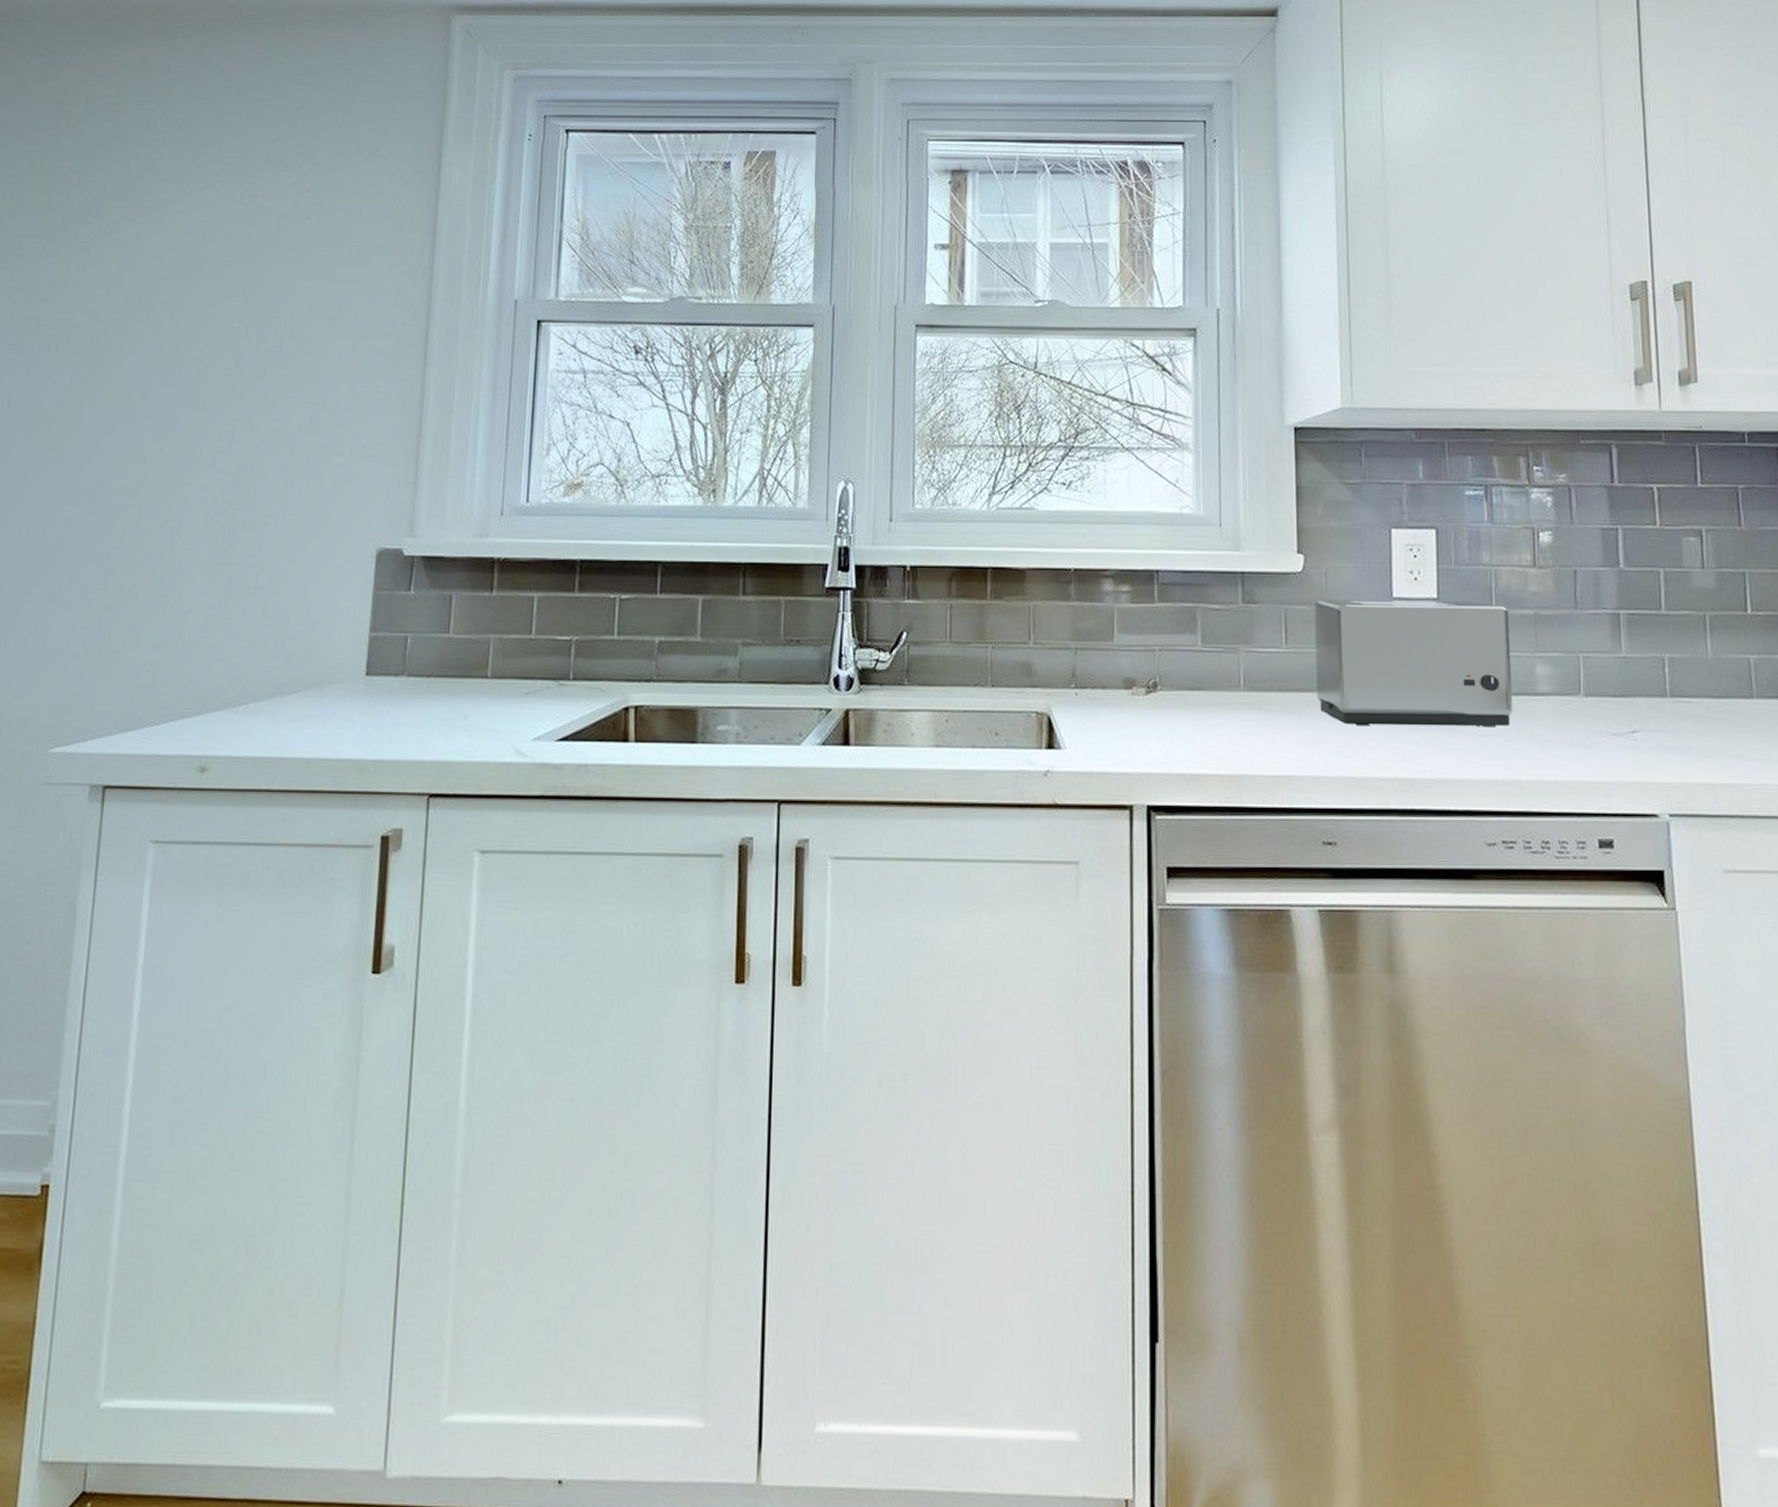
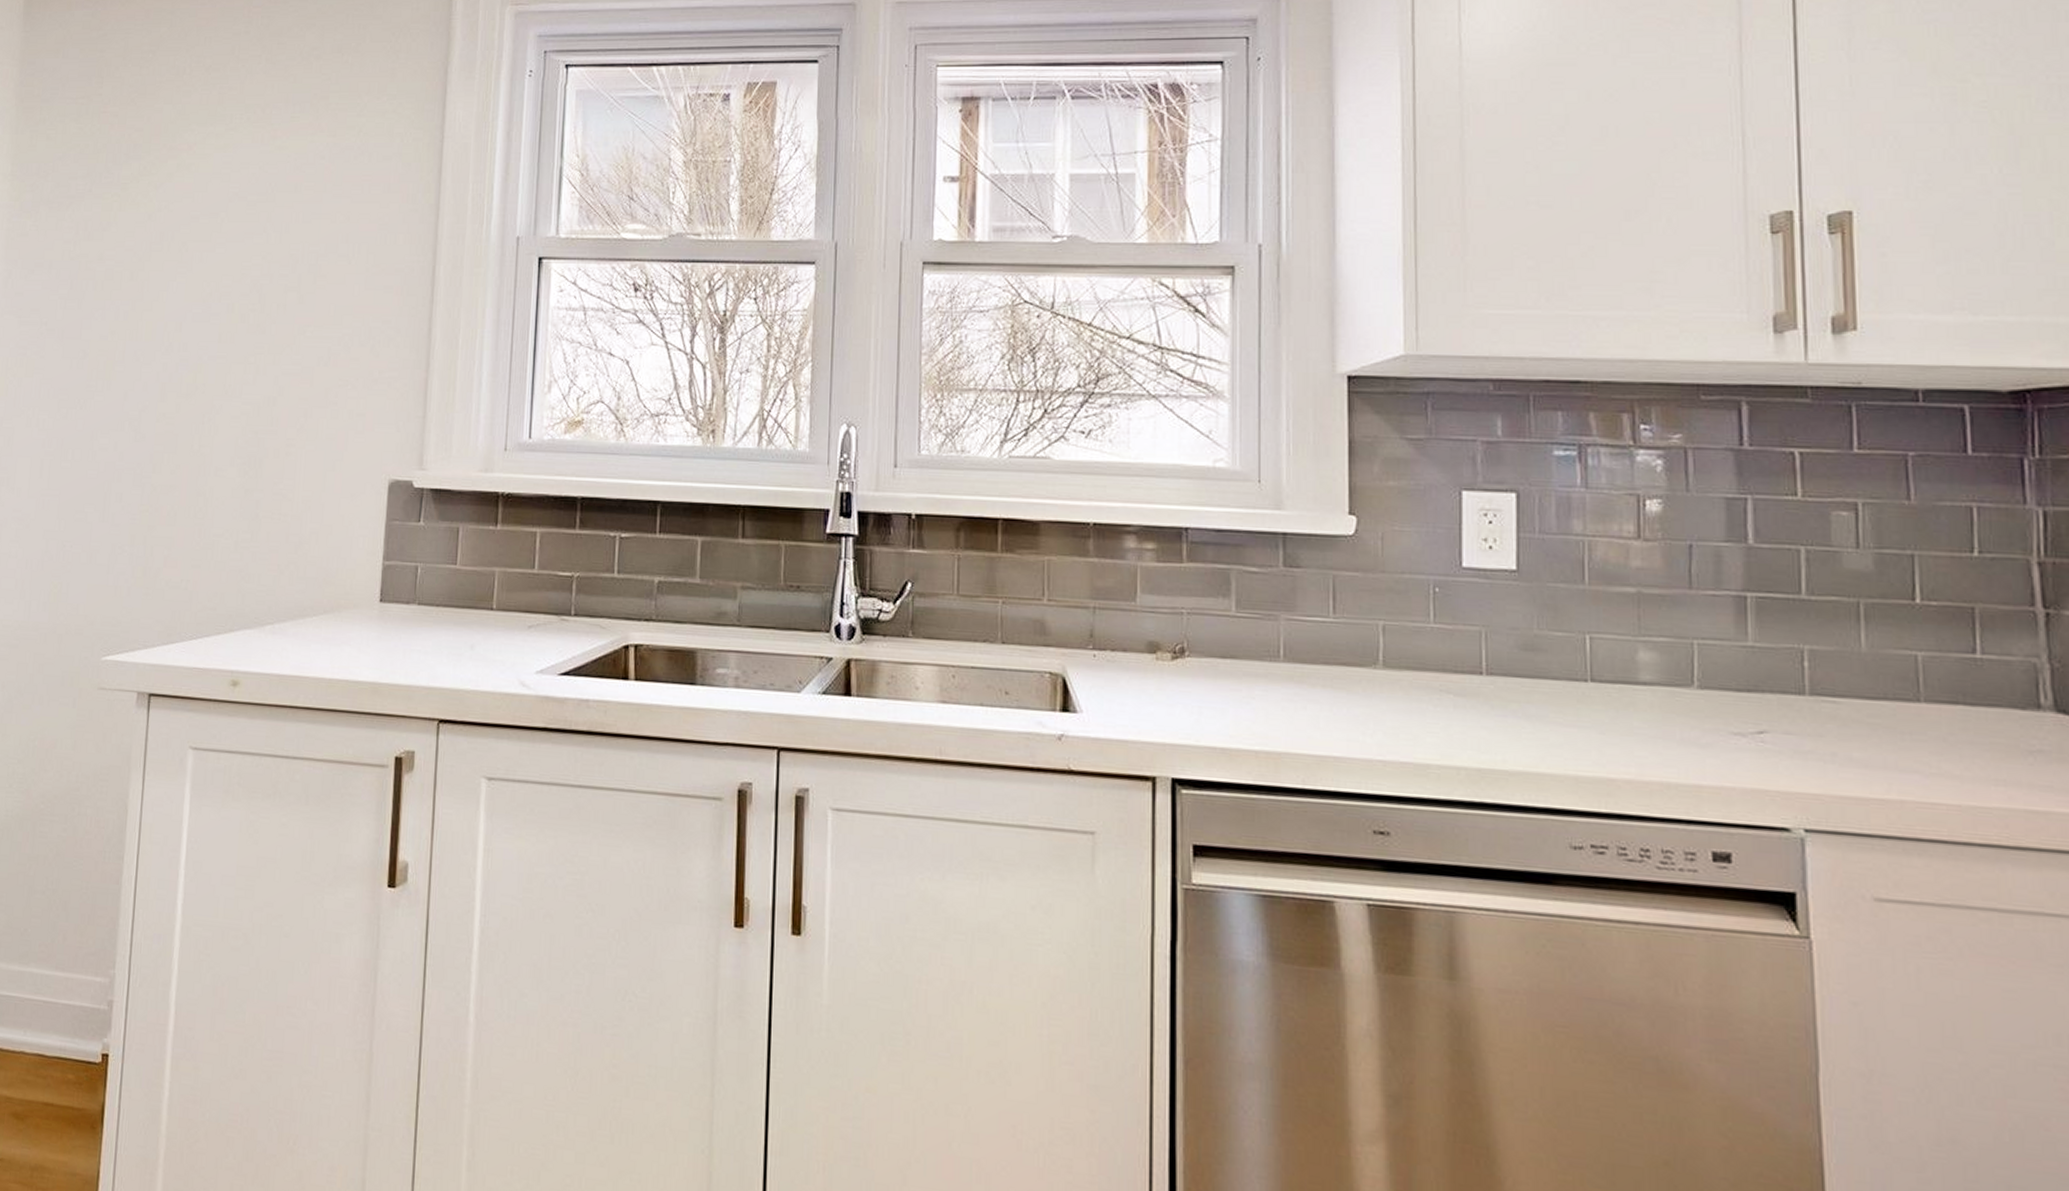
toaster: present [1315,599,1513,727] -> none [1369,566,1608,718]

